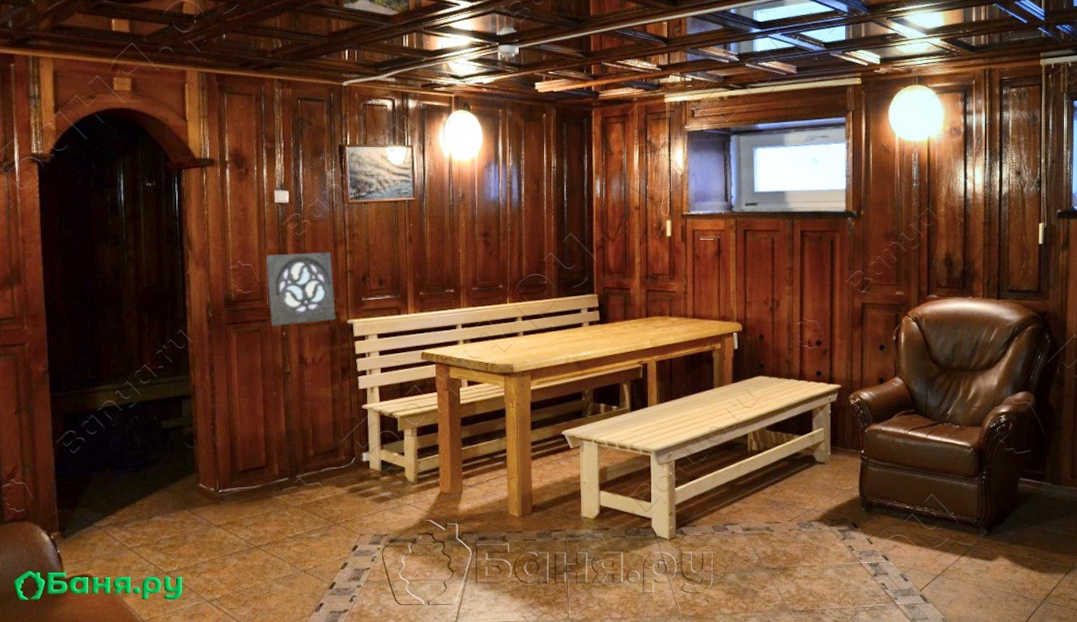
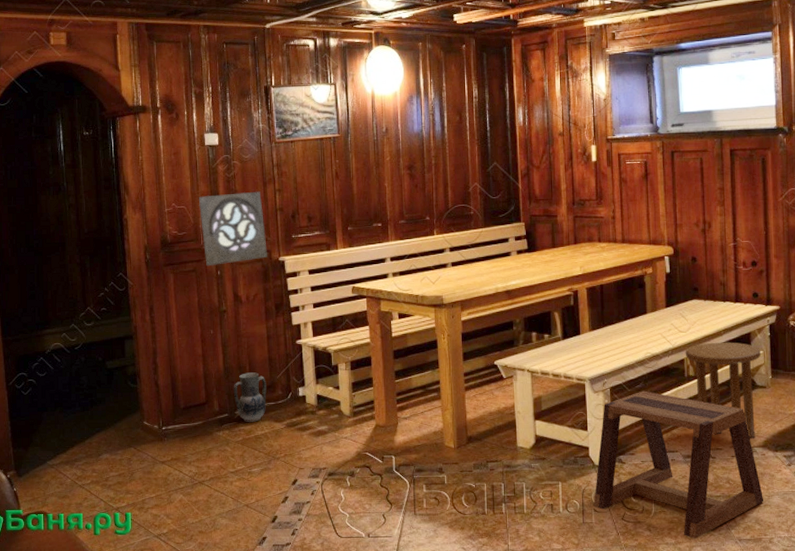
ceramic jug: none [294,436,329,486] -> present [233,372,267,422]
stool: none [654,464,819,609] -> present [593,391,764,539]
side table: none [749,418,821,513] -> present [685,342,761,439]

